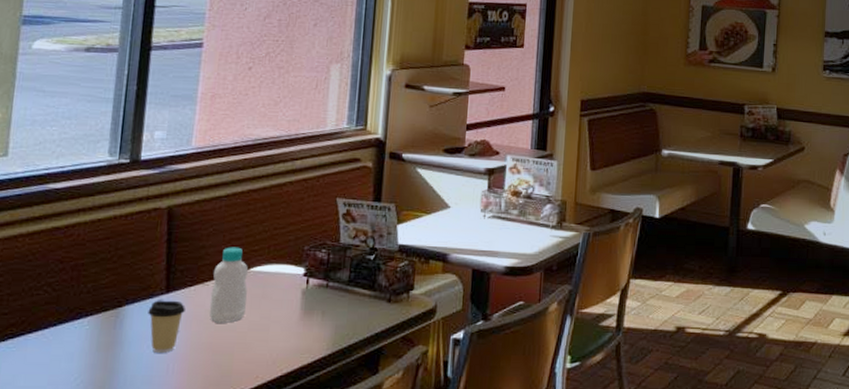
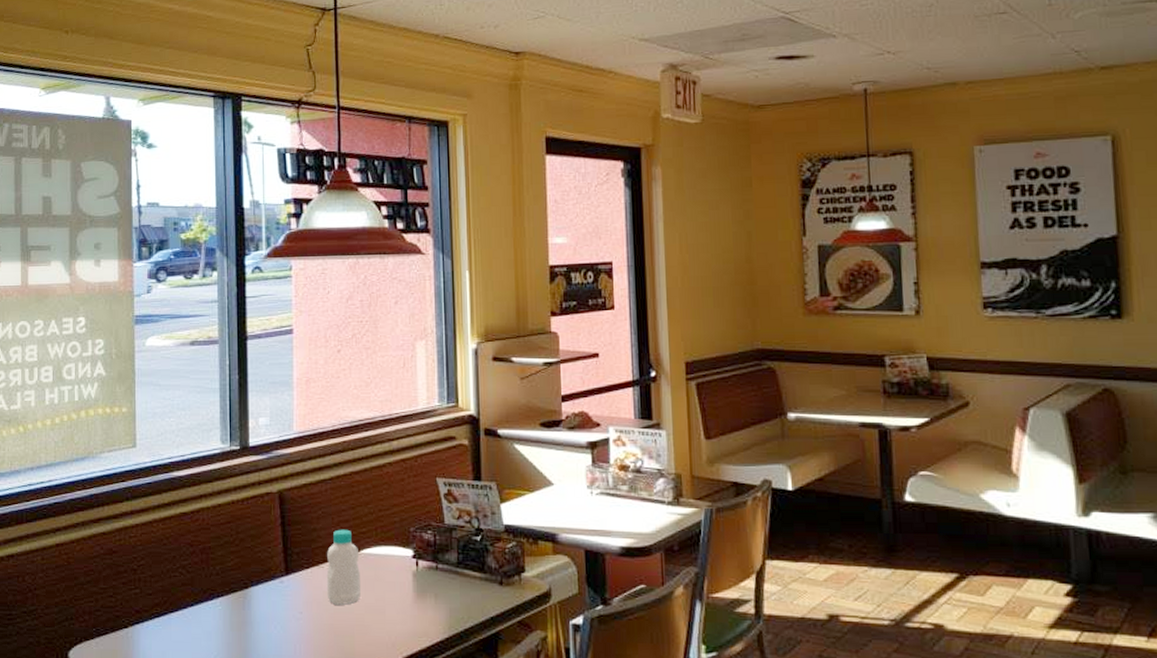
coffee cup: present [148,300,185,353] -> none [271,582,305,633]

